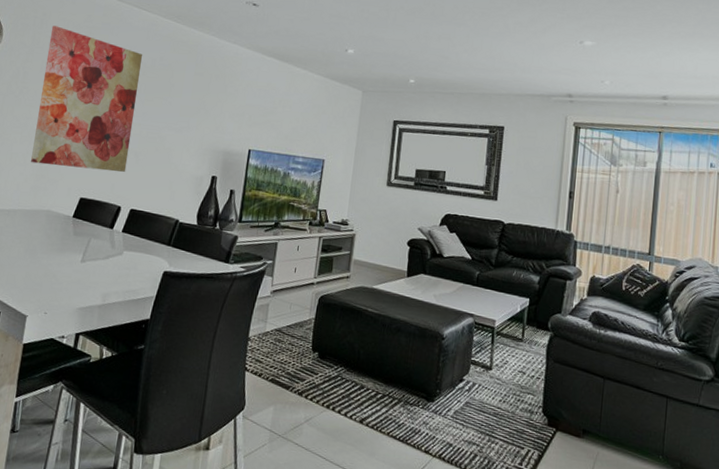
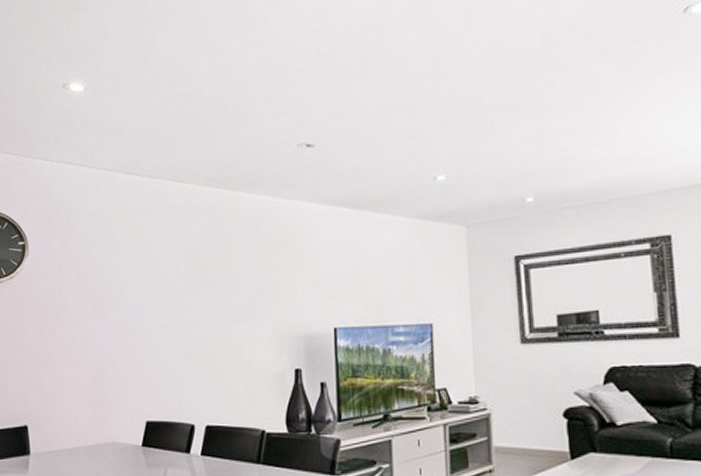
wall art: present [31,25,143,172] -> none [79,222,193,389]

